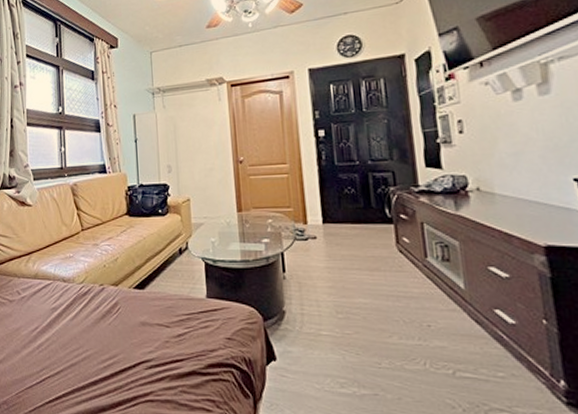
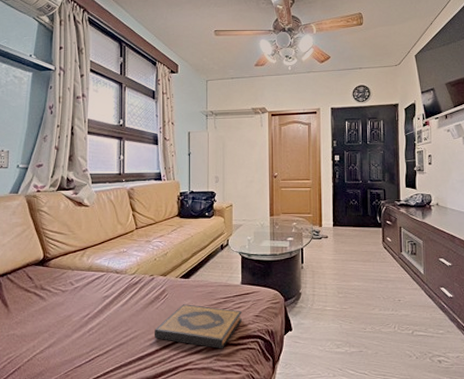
hardback book: none [107,320,210,377] -> present [153,304,242,348]

